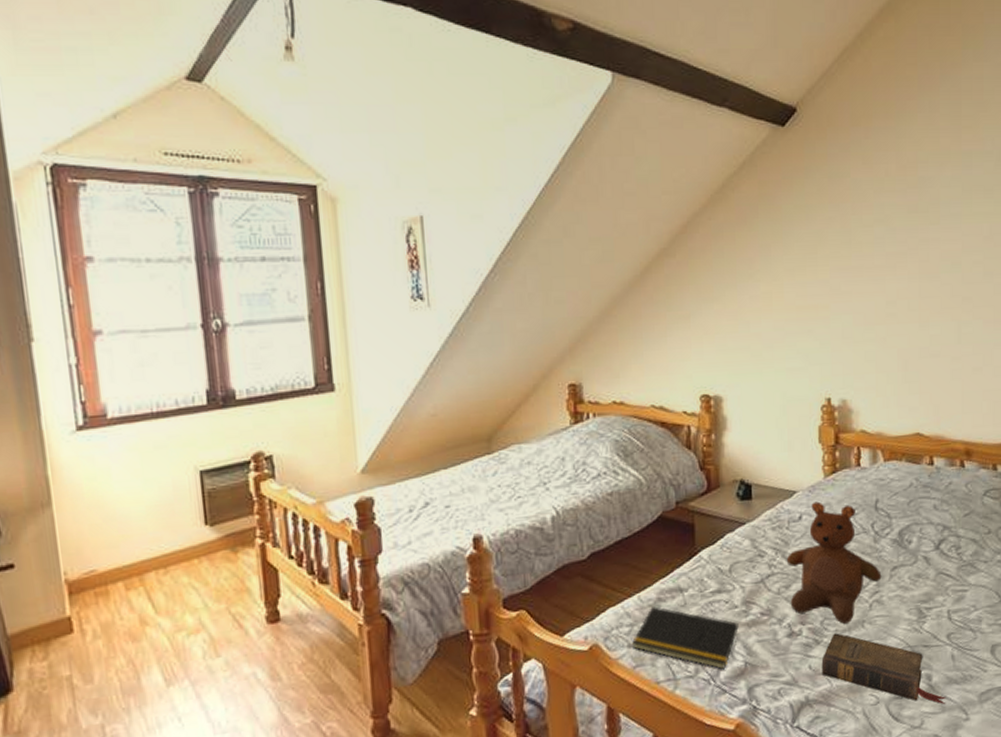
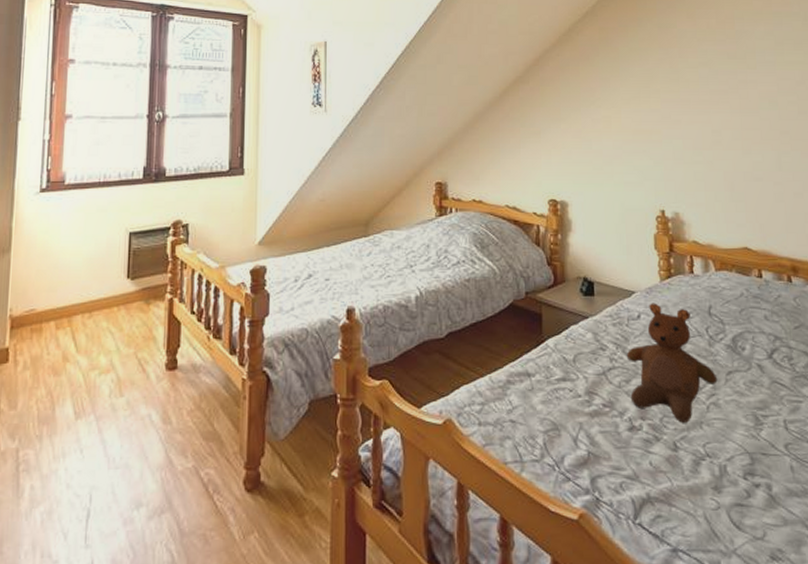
notepad: present [632,606,739,670] -> none [483,388,582,457]
book: present [821,633,946,704] -> none [662,431,788,517]

